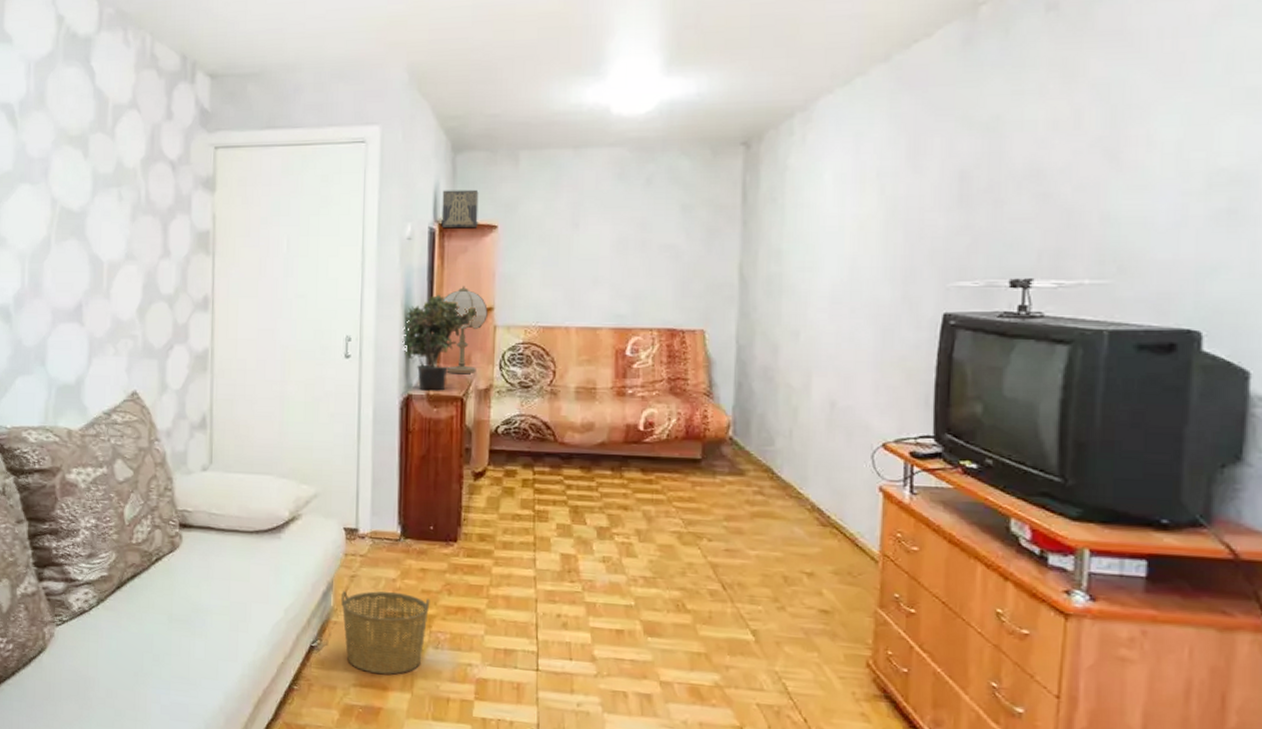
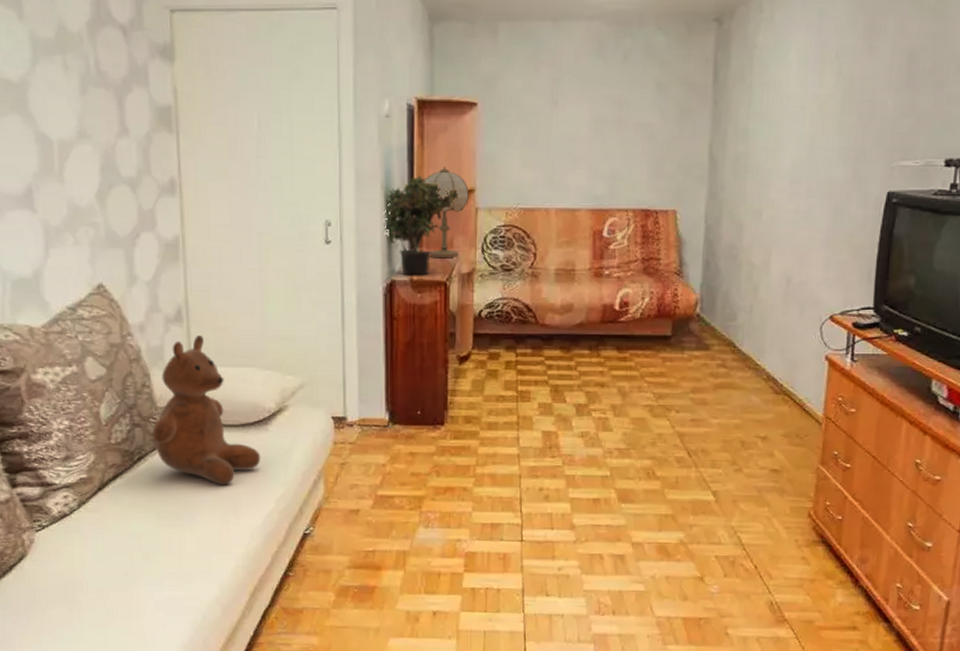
teddy bear: none [170,441,272,591] -> present [151,334,261,485]
basket: present [341,590,430,675] -> none [332,477,420,556]
decorative box: present [441,189,479,230] -> none [420,63,458,107]

